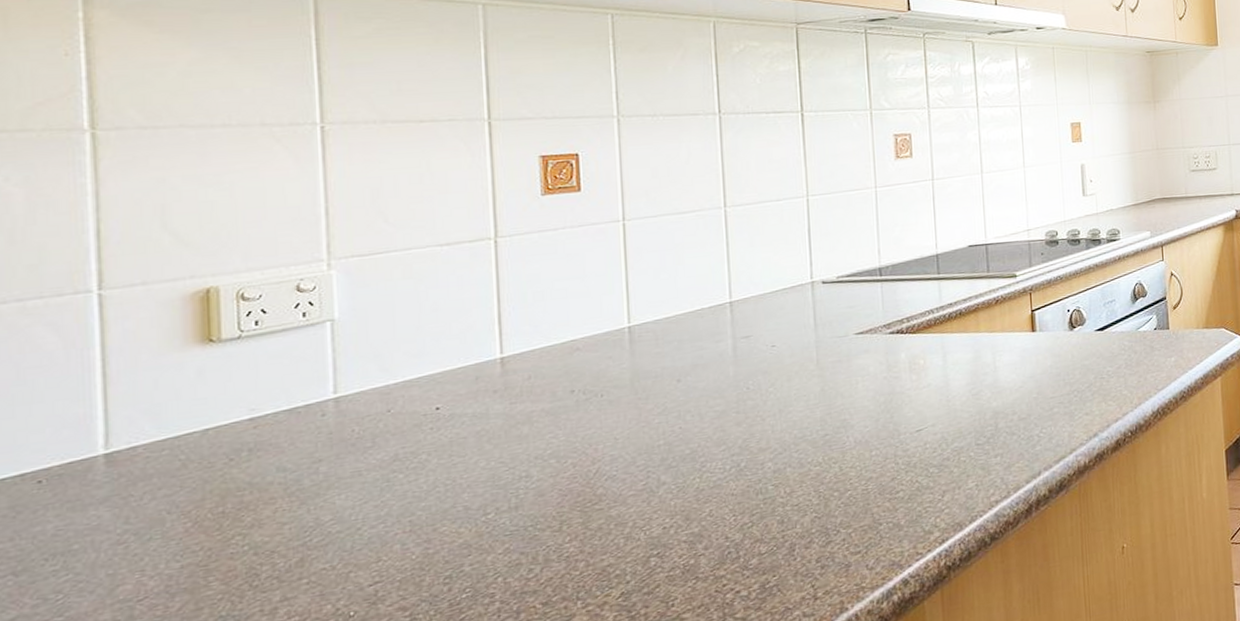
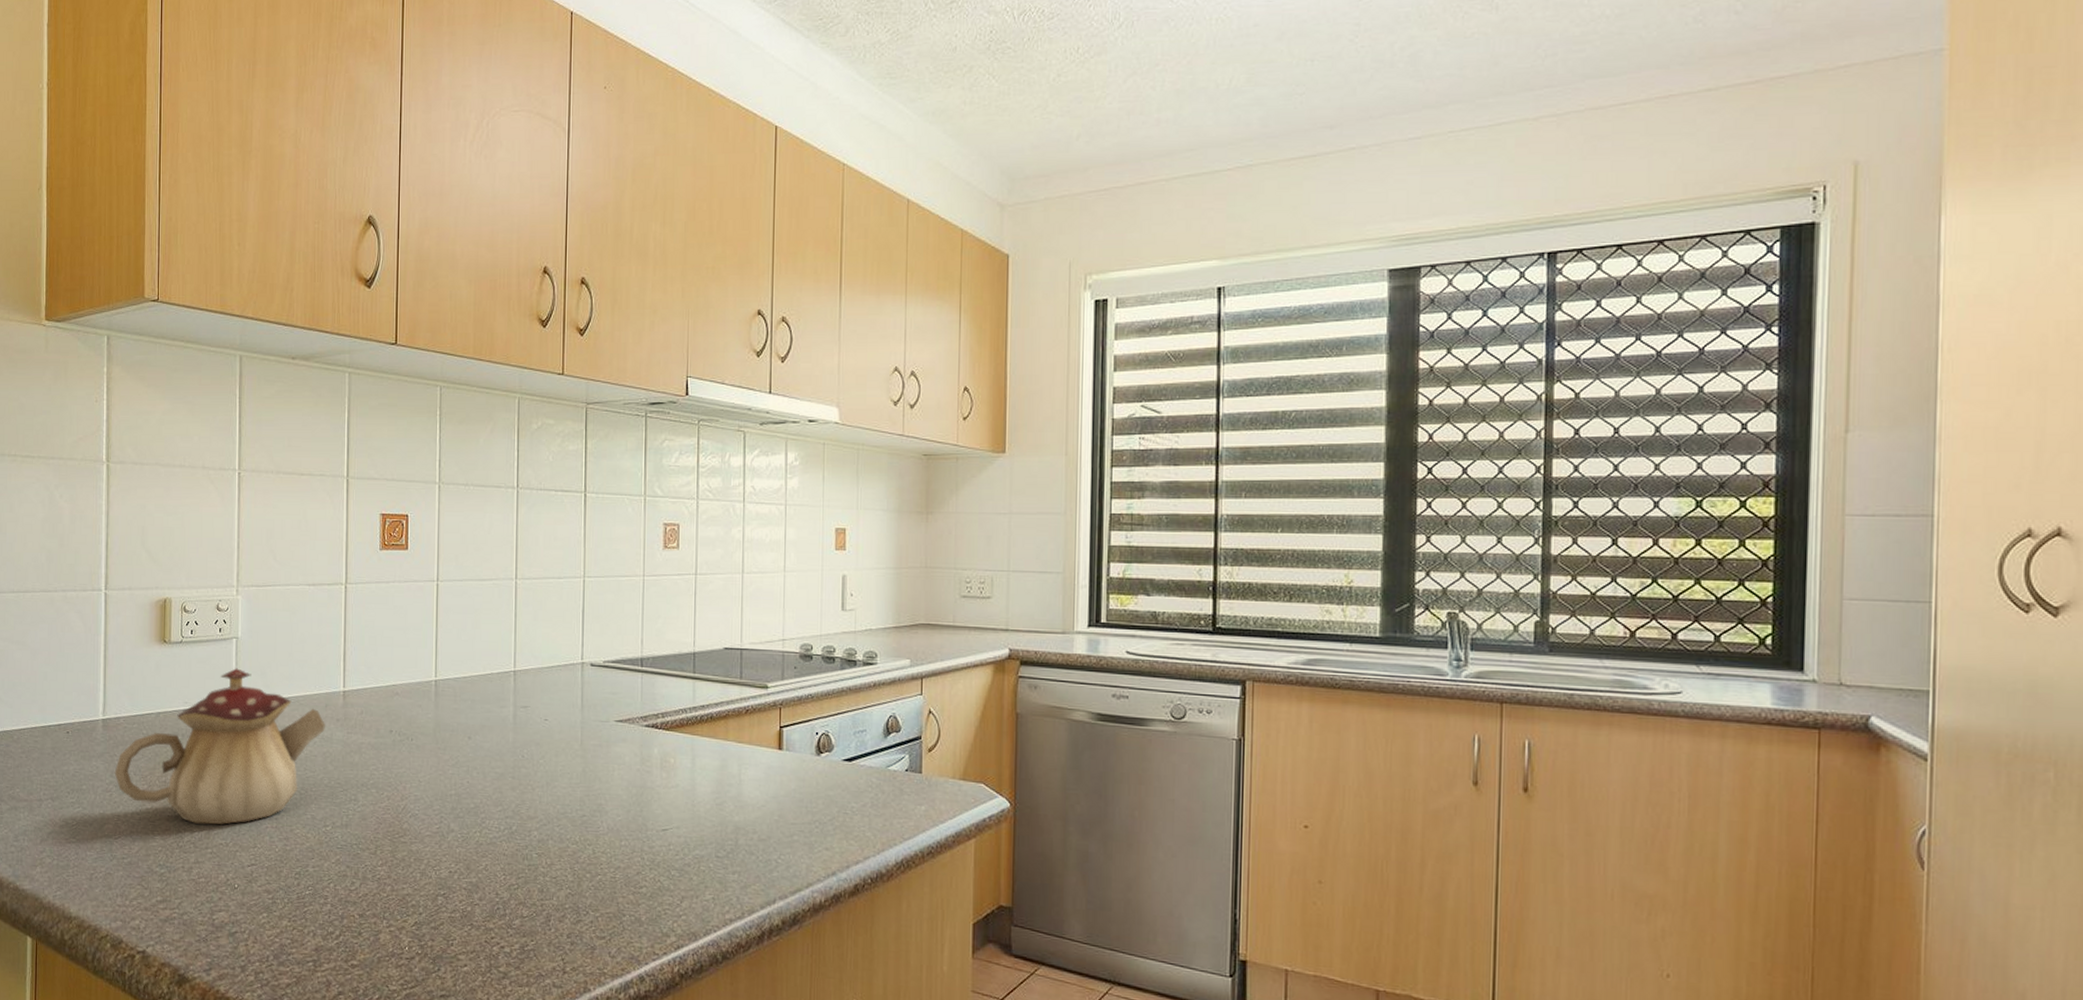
teapot: none [131,355,477,554] -> present [114,668,325,825]

